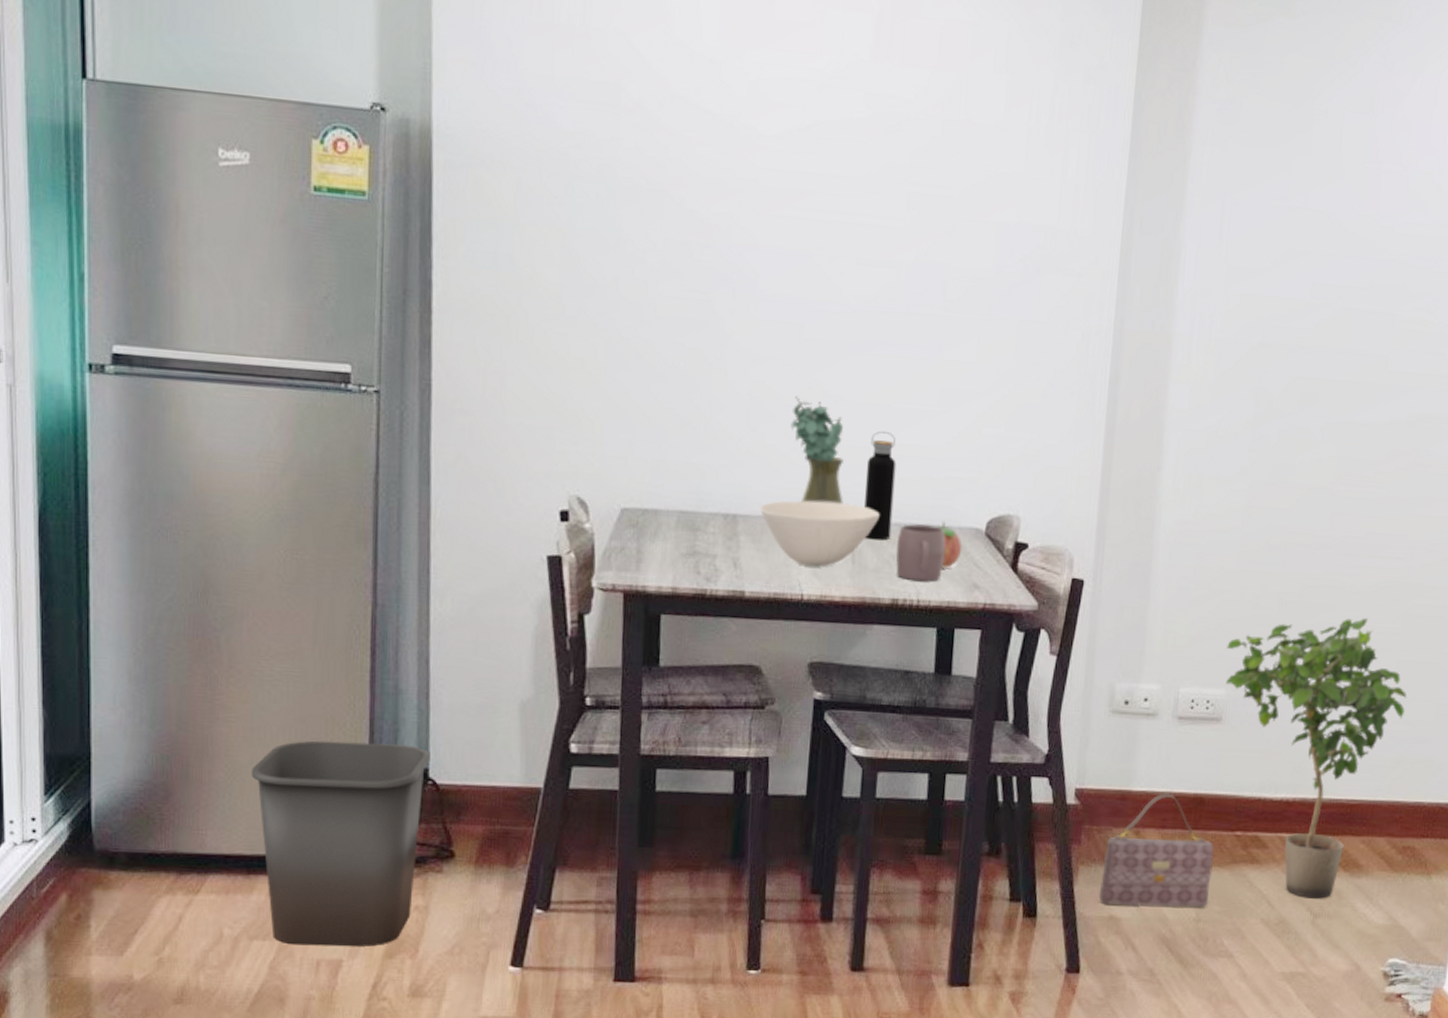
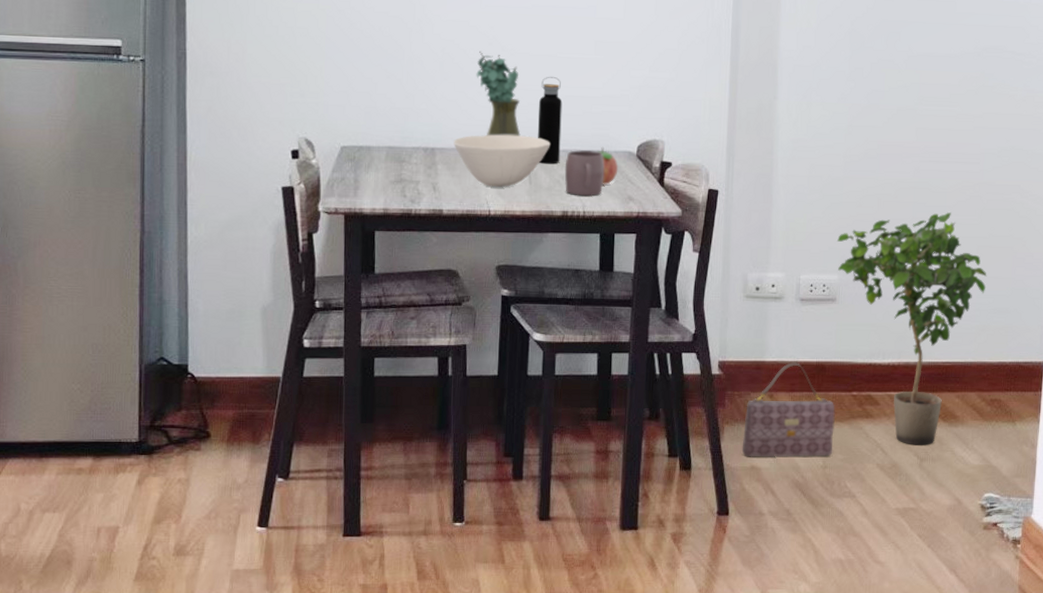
waste bin: present [251,740,430,947] -> none [42,345,189,515]

